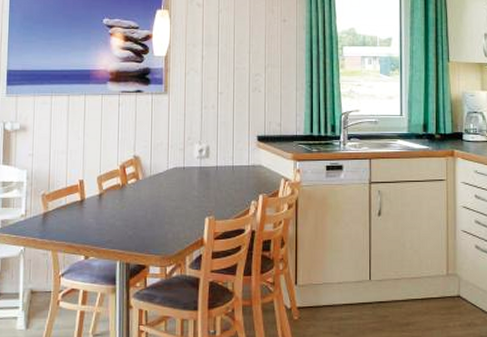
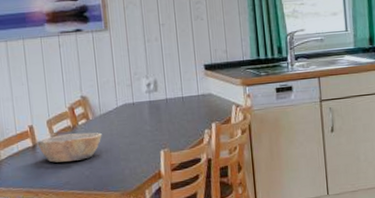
bowl: none [85,192,150,219] -> present [37,132,102,163]

